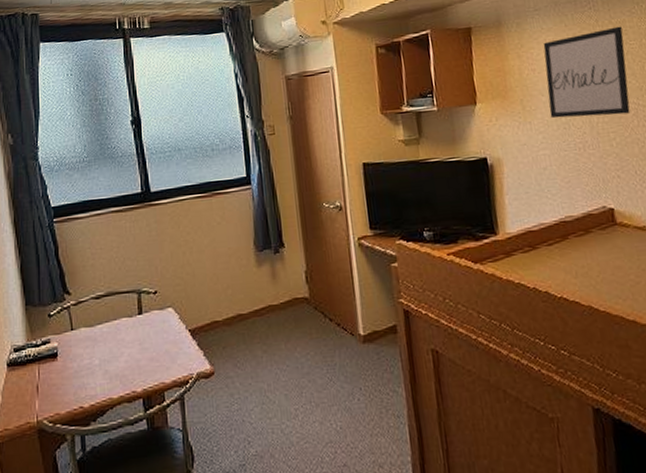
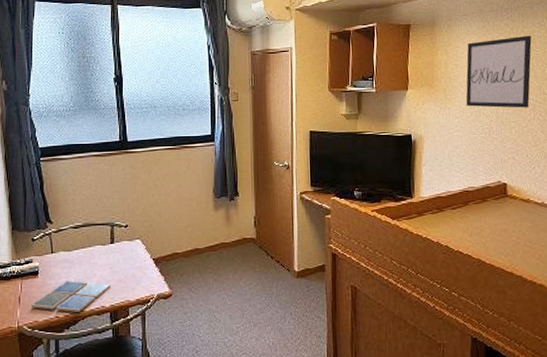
drink coaster: none [50,361,142,401] -> present [30,280,111,312]

